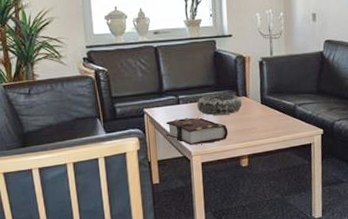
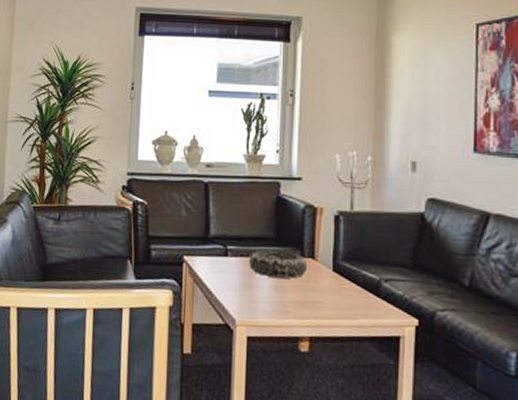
book: present [166,117,228,145] -> none [206,274,286,313]

